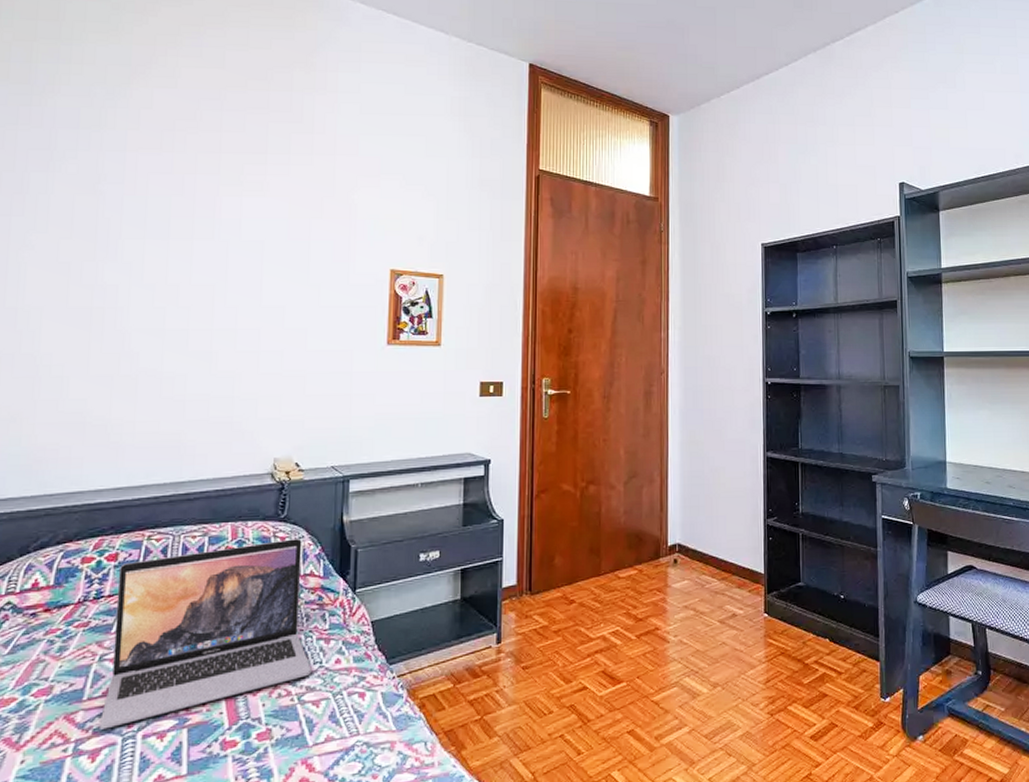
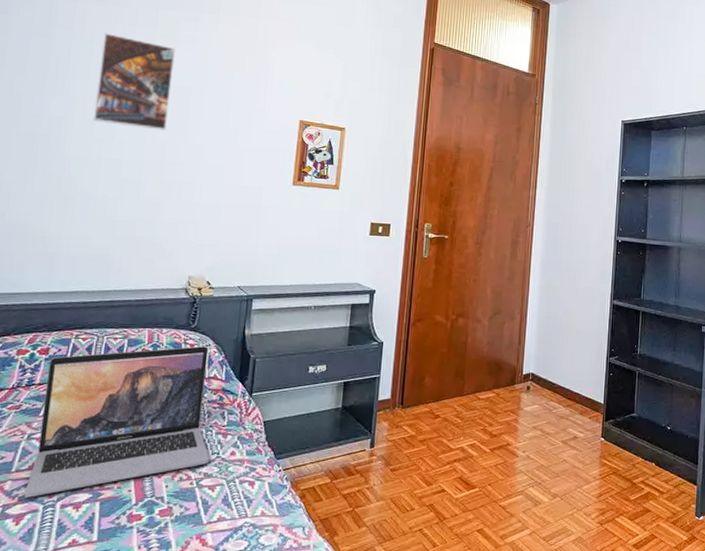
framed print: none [154,185,243,292] -> present [94,33,176,131]

